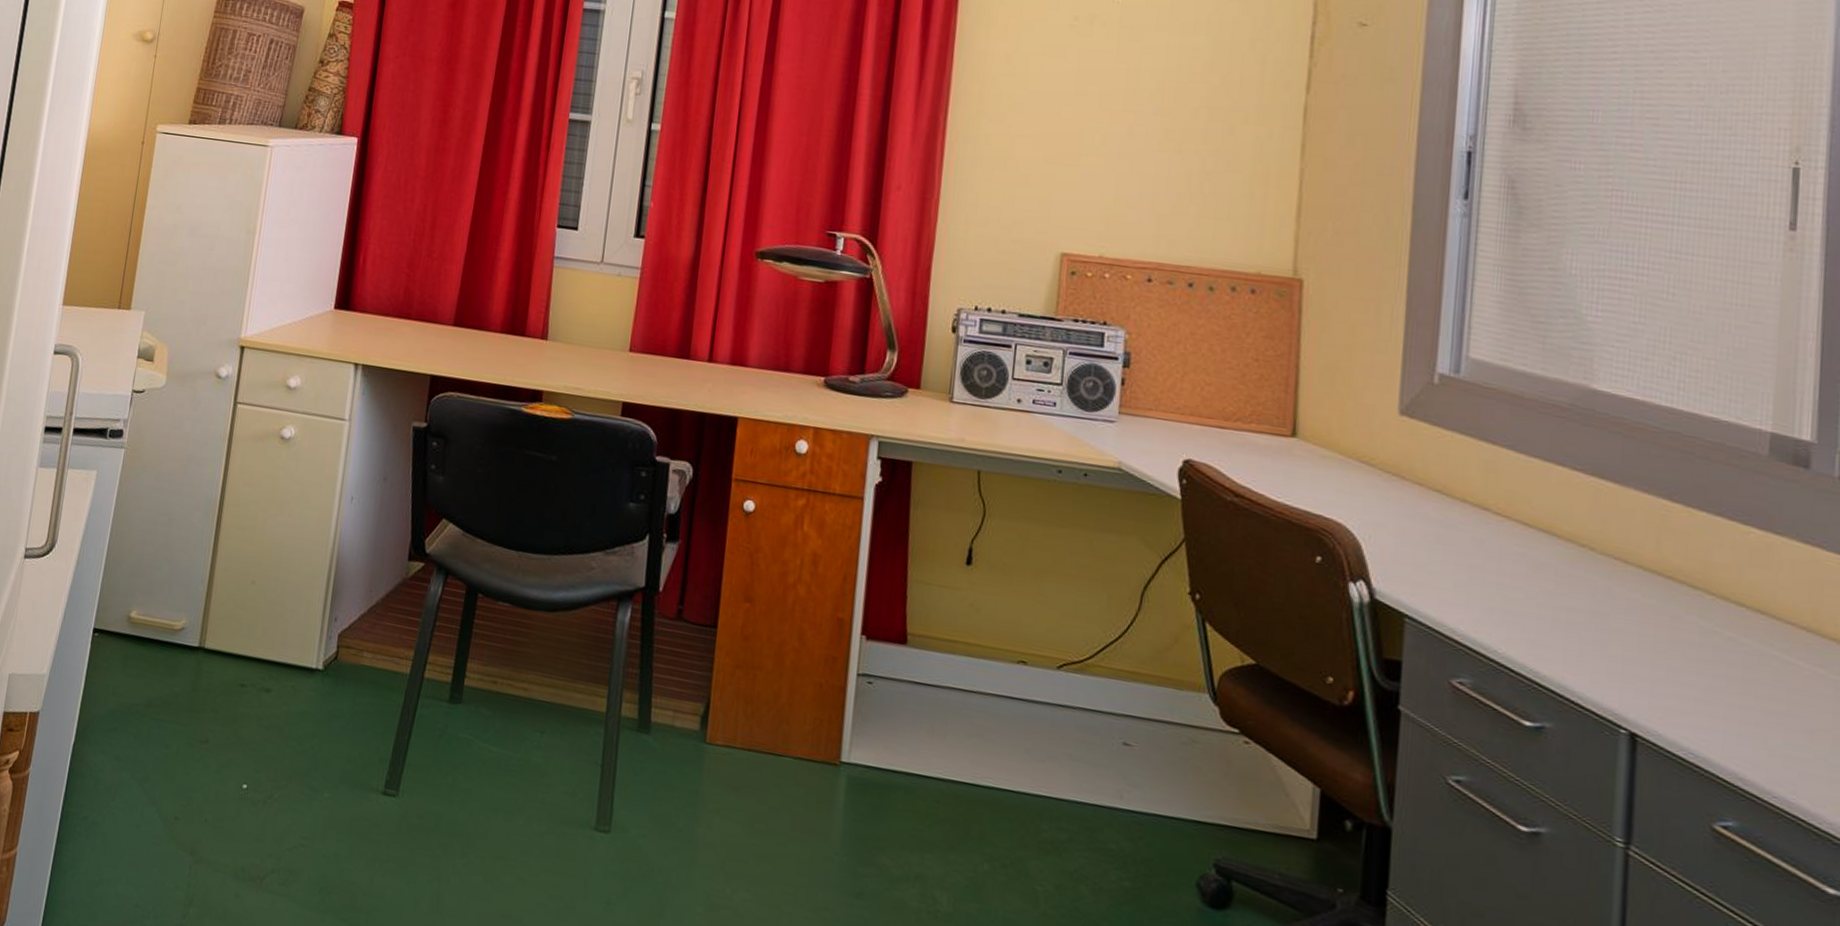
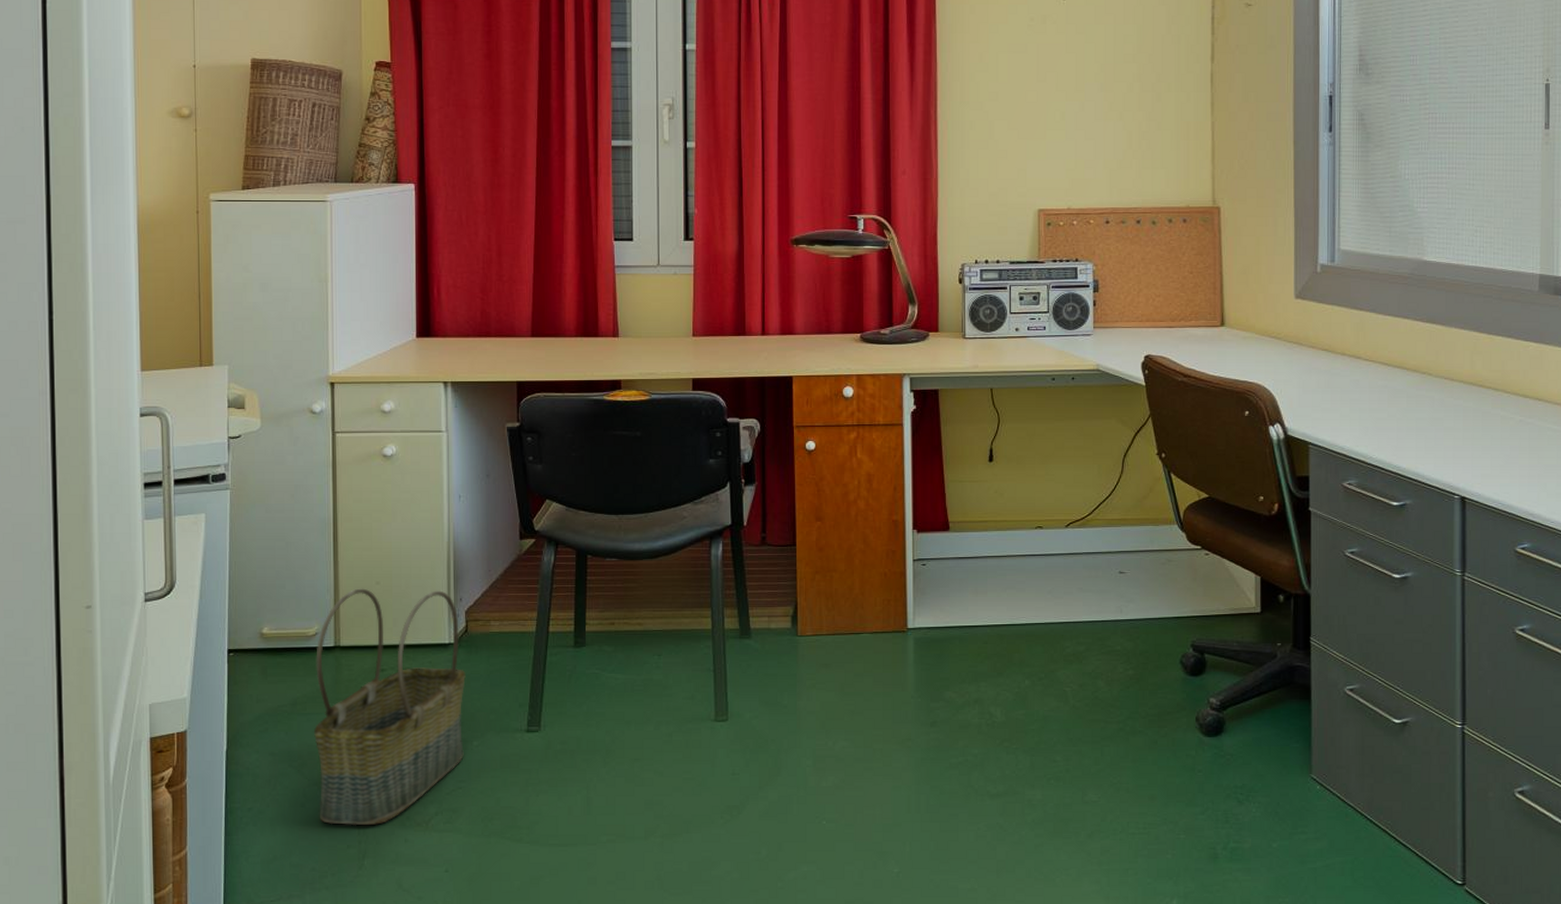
basket: none [152,584,330,869] -> present [314,588,466,825]

